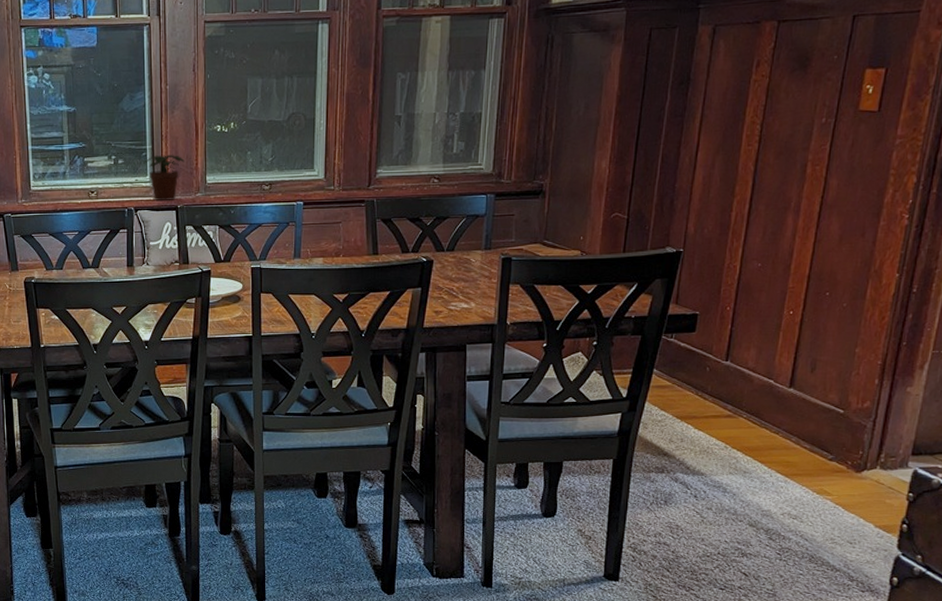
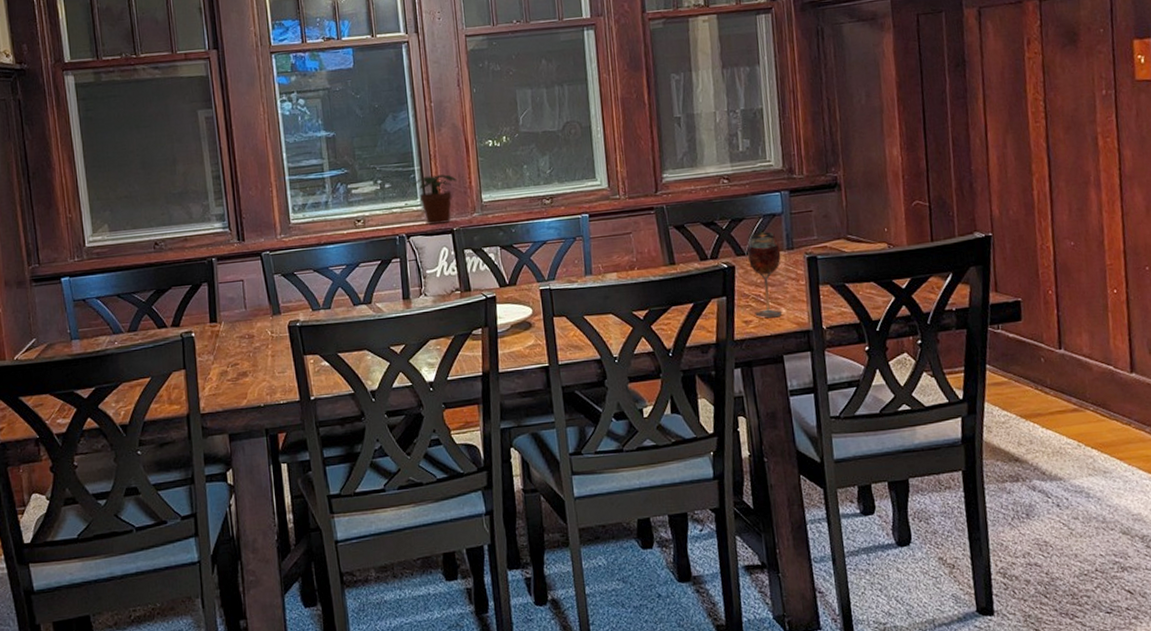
wineglass: none [446,231,478,311] -> present [747,231,783,318]

